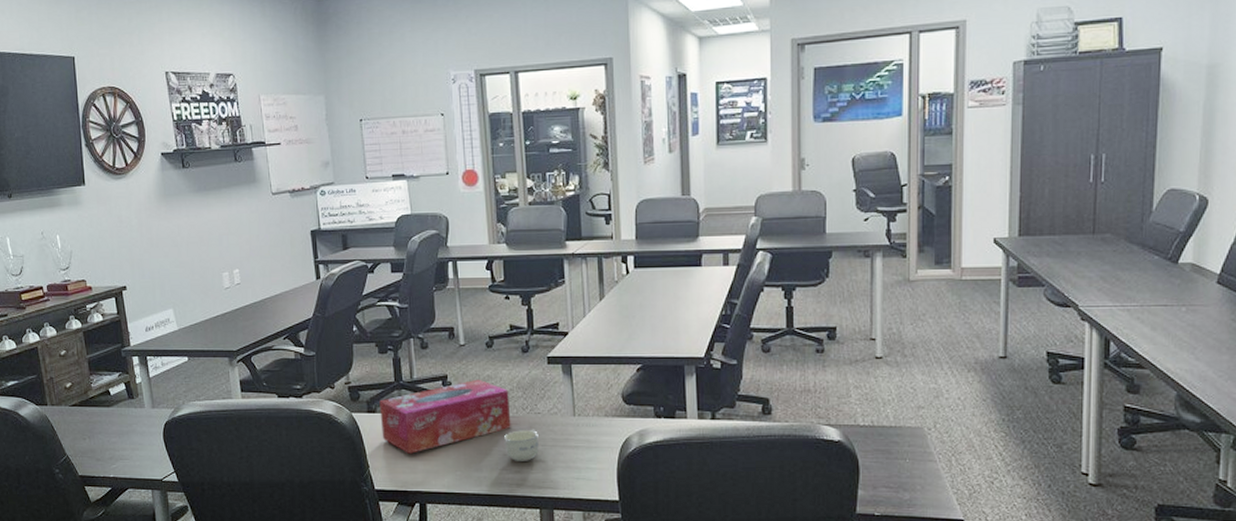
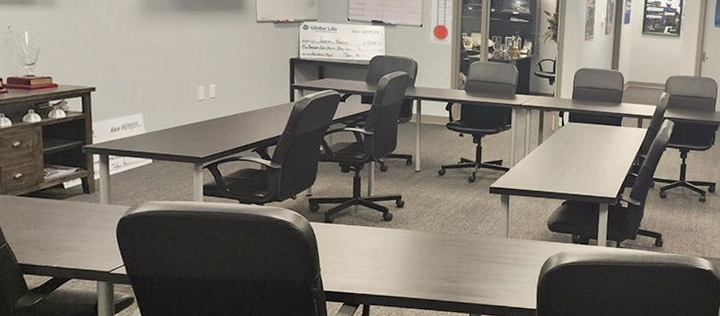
tissue box: present [379,379,511,454] -> none [335,201,454,261]
cup: present [504,429,539,461] -> none [445,246,475,273]

